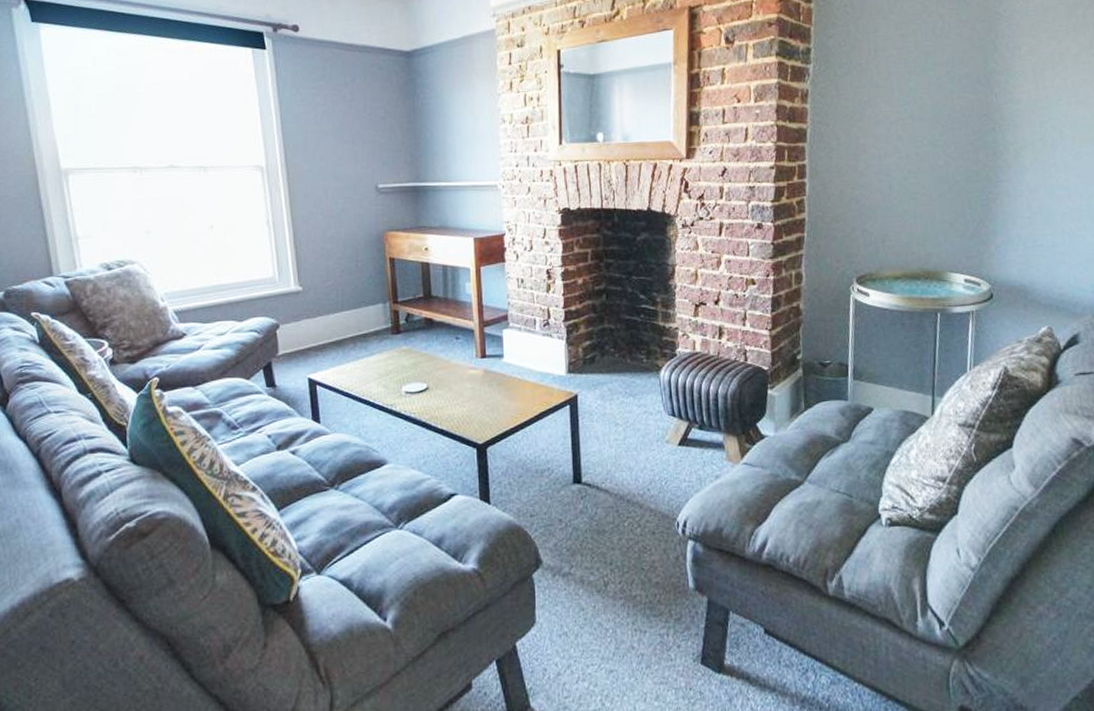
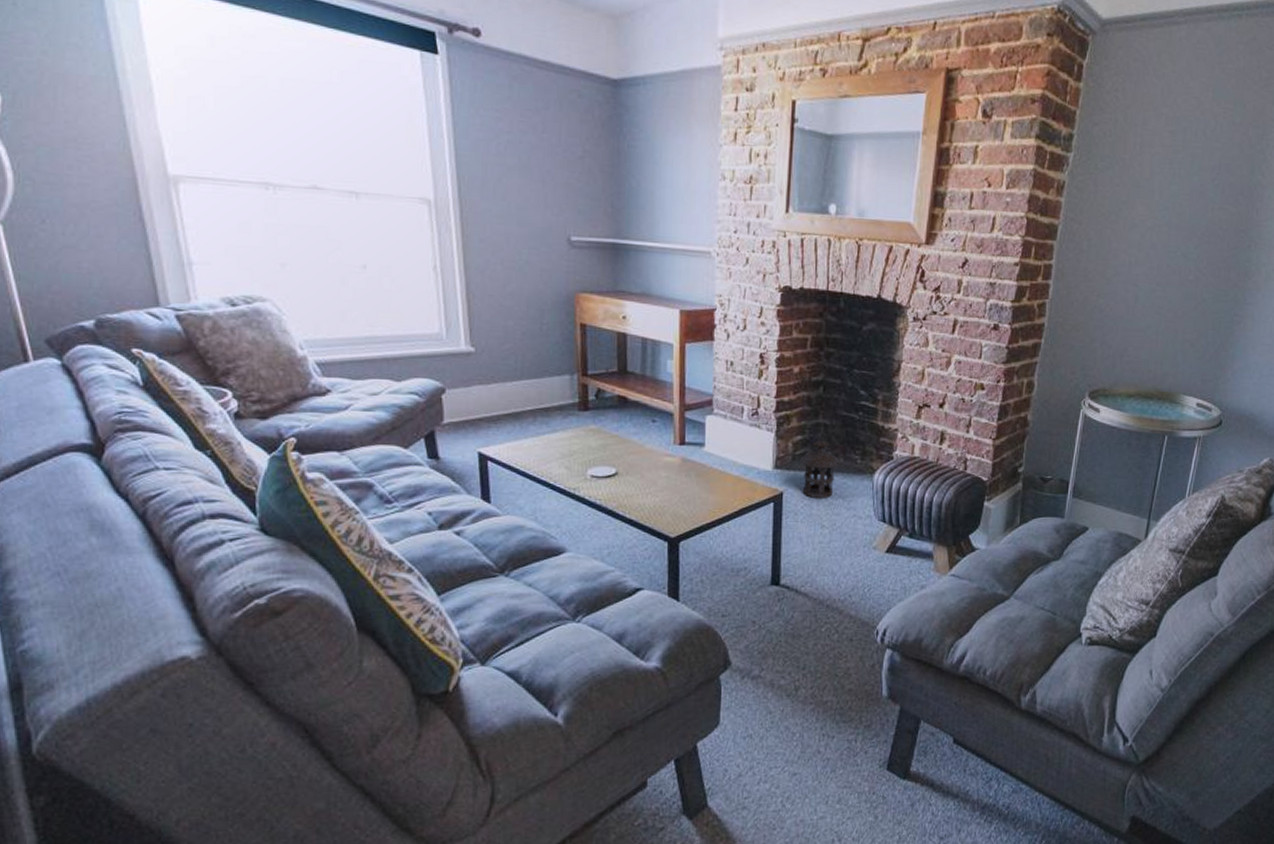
lantern: none [589,332,628,399] -> present [799,428,841,499]

